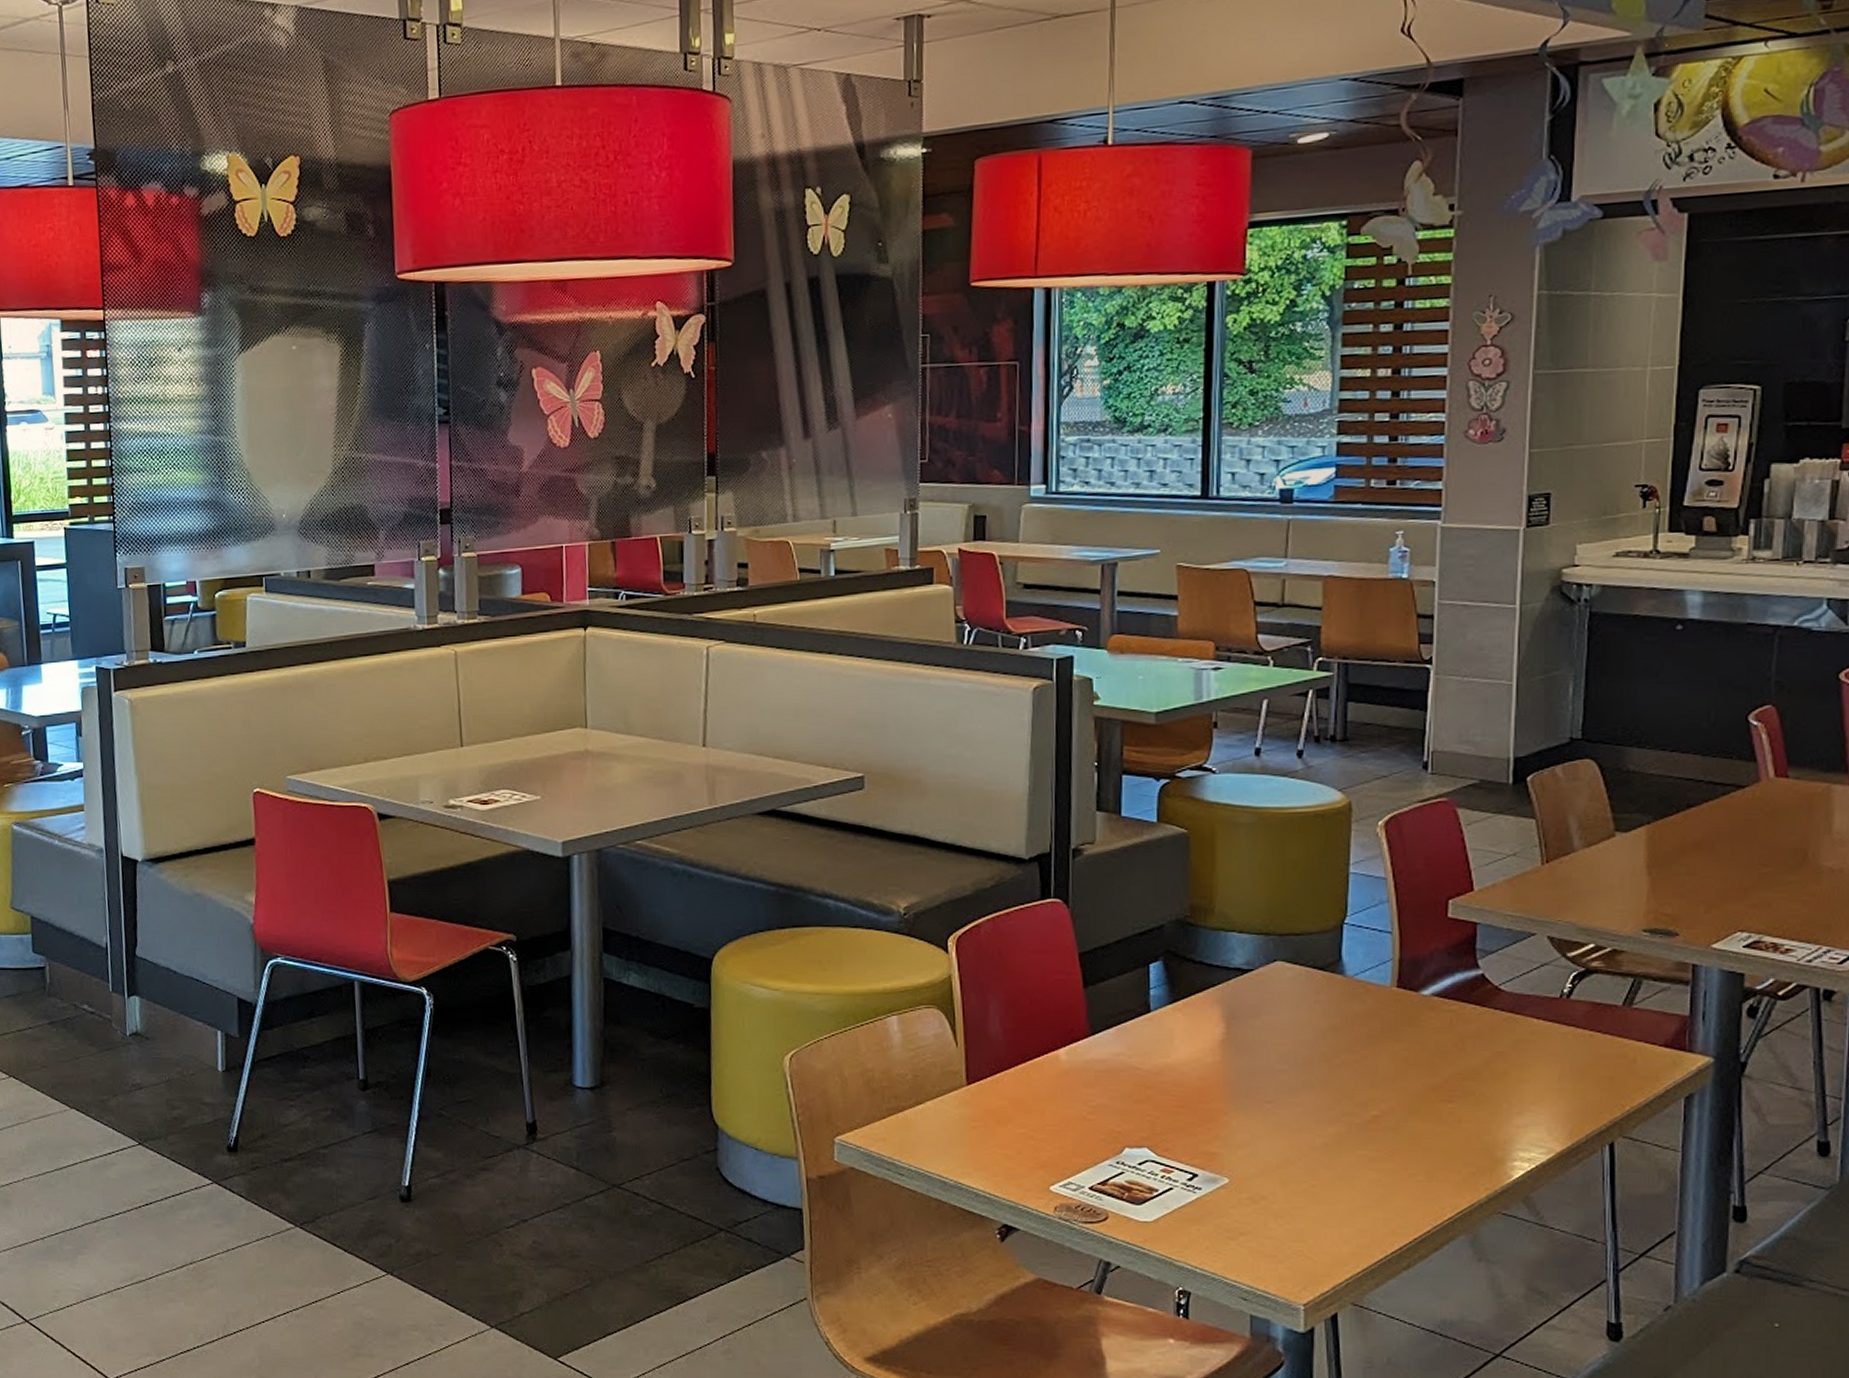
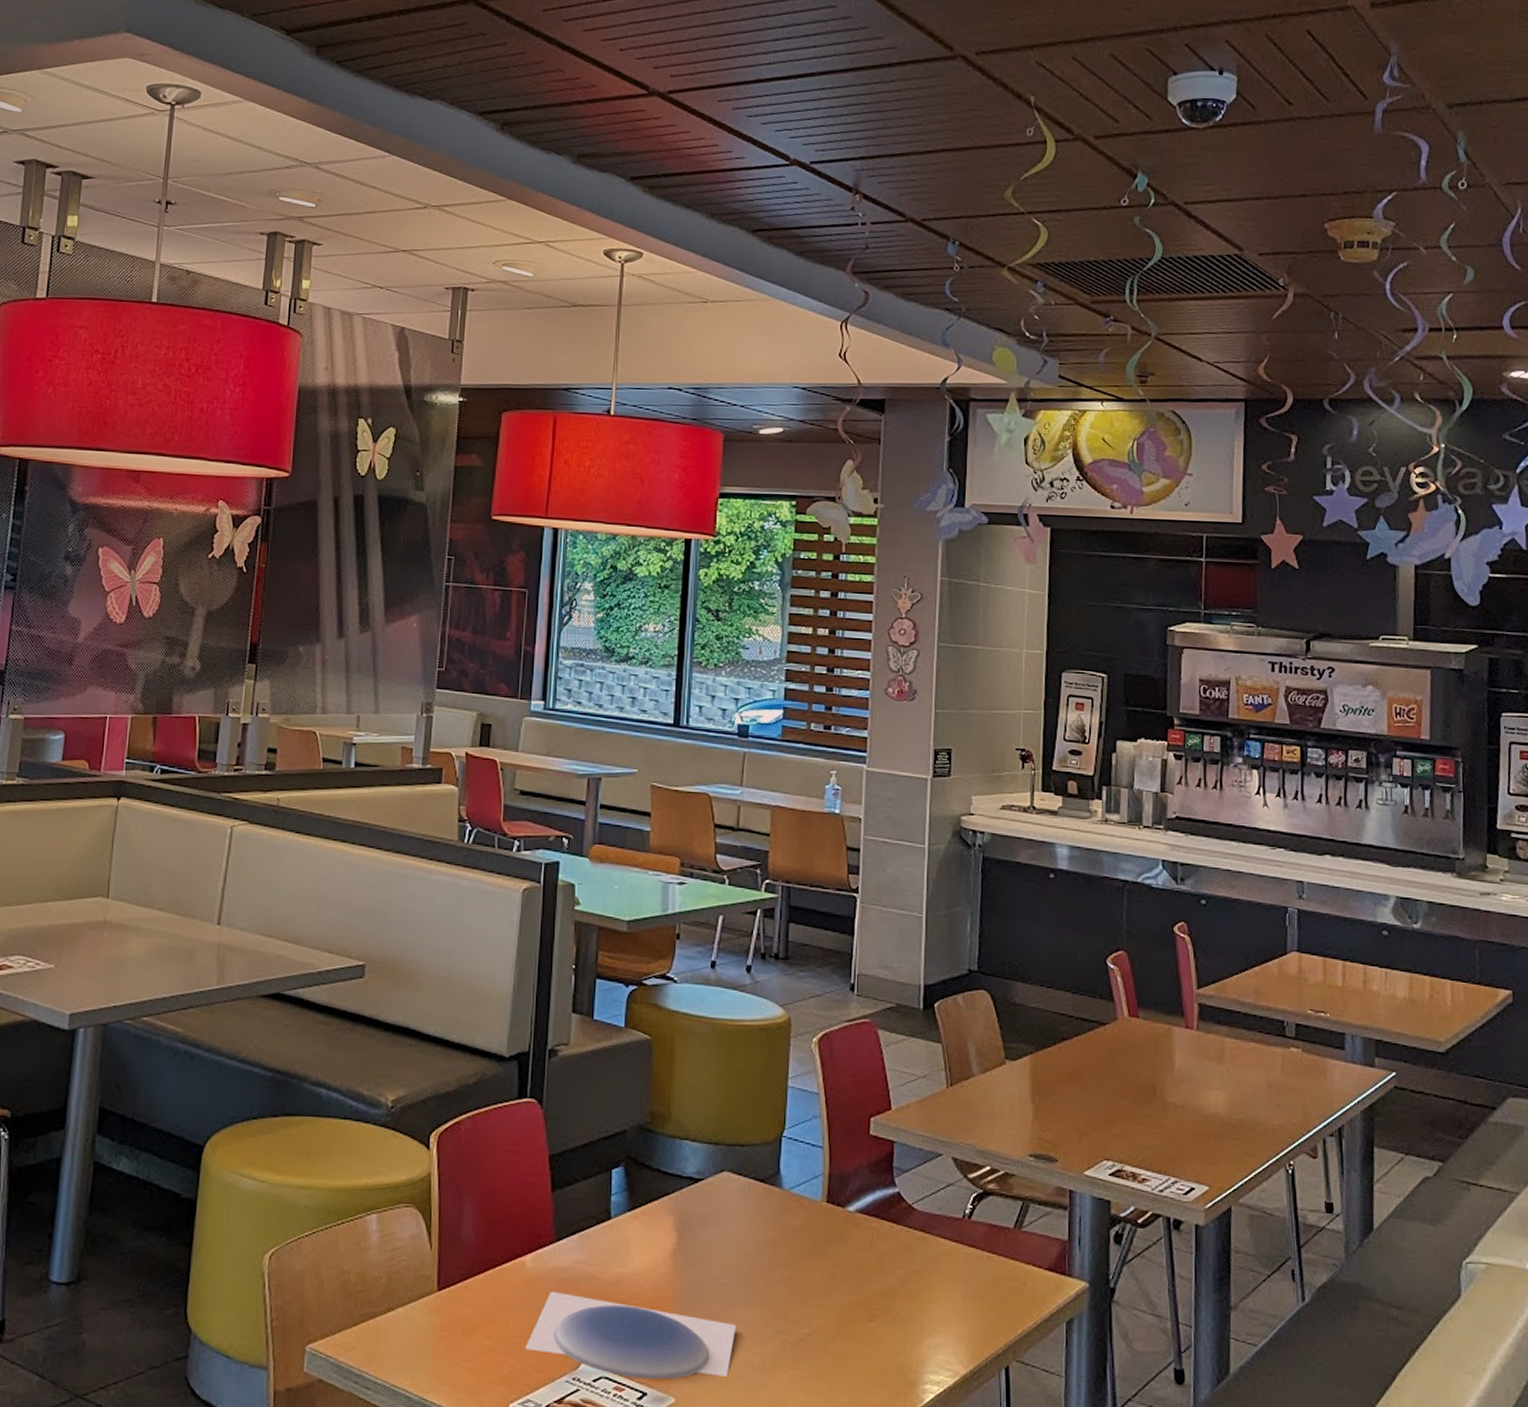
plate: none [1063,1082,1295,1161] -> present [525,1291,736,1379]

